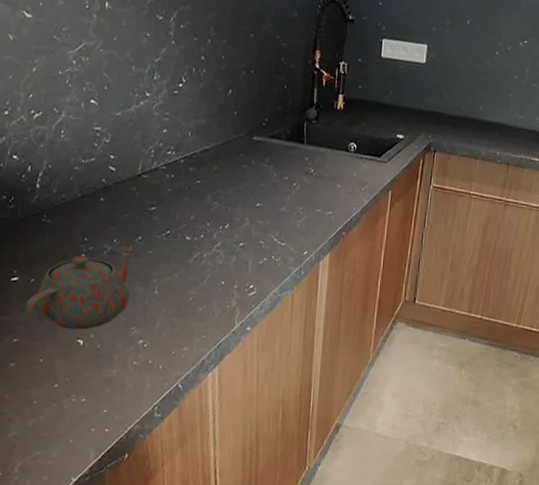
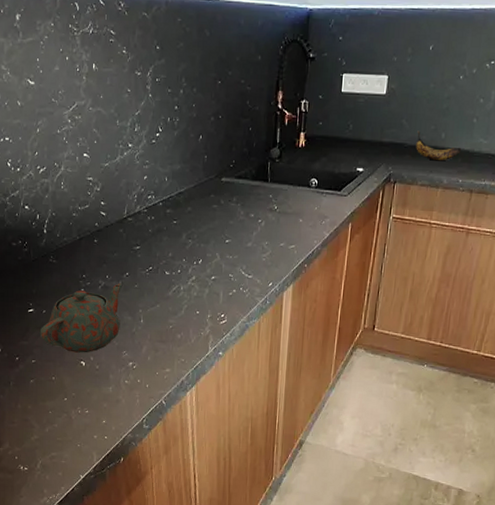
banana: none [455,101,499,133] -> present [416,130,462,161]

